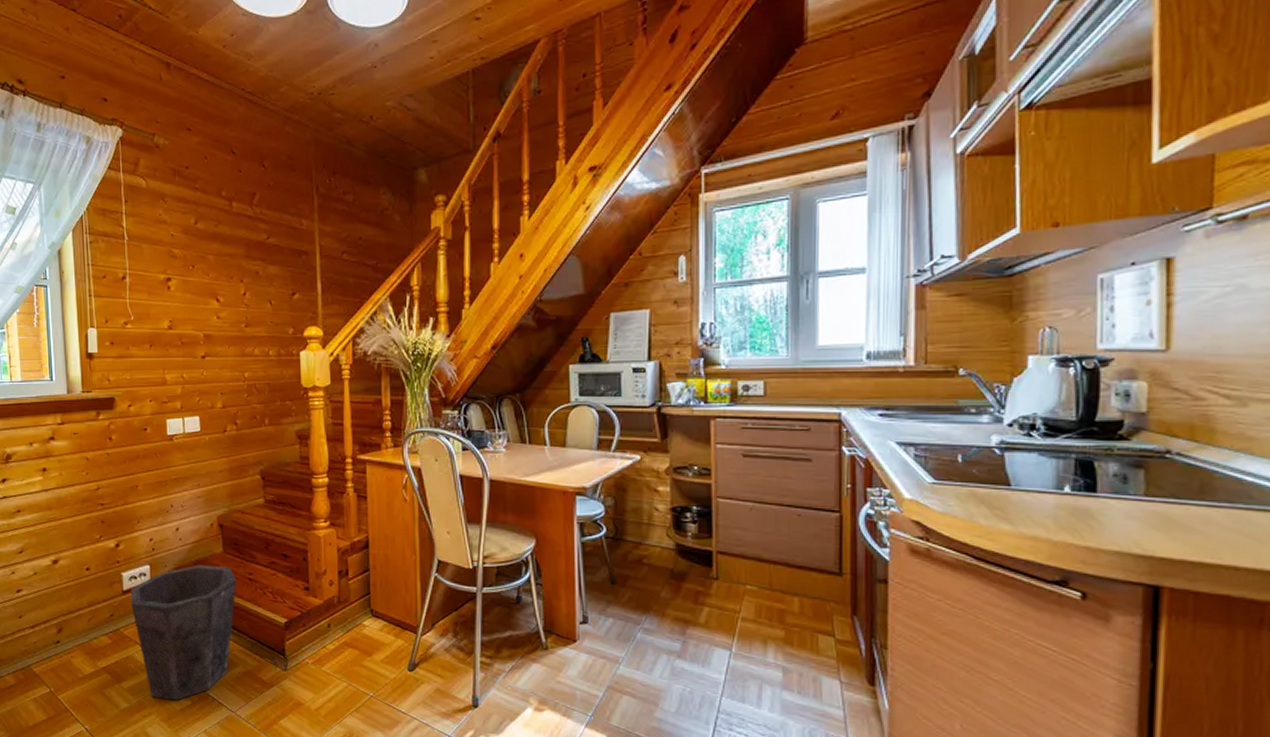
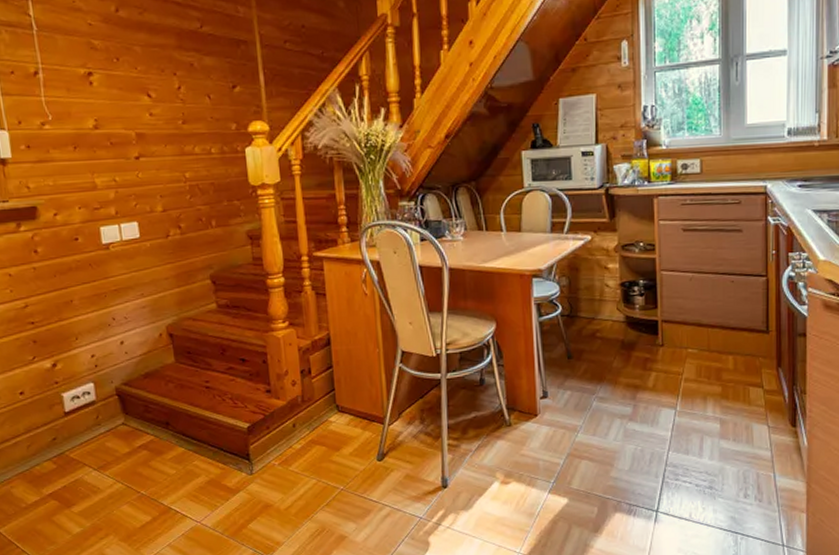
waste bin: present [131,564,237,701] -> none [74,376,193,519]

